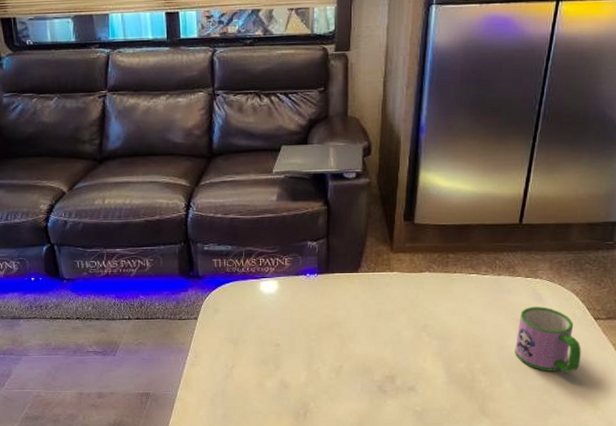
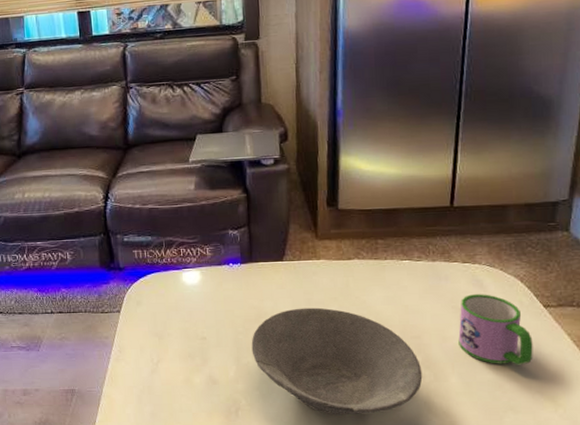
bowl: none [323,317,480,417] -> present [251,307,423,415]

